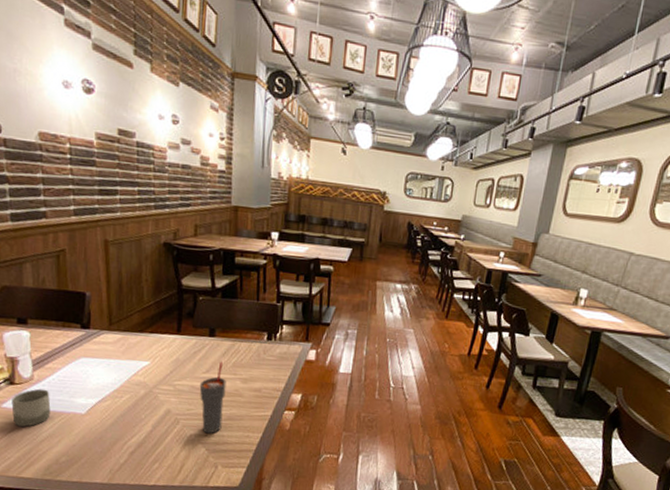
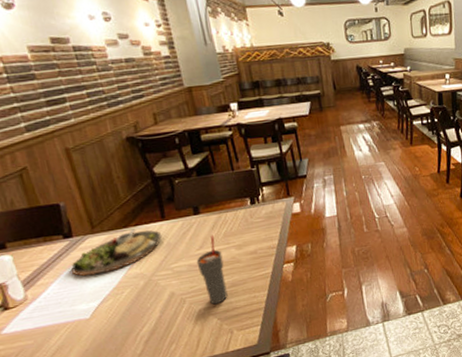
cup: present [11,388,51,428] -> none [10,305,55,348]
dinner plate: none [80,335,173,373] -> present [71,229,161,277]

